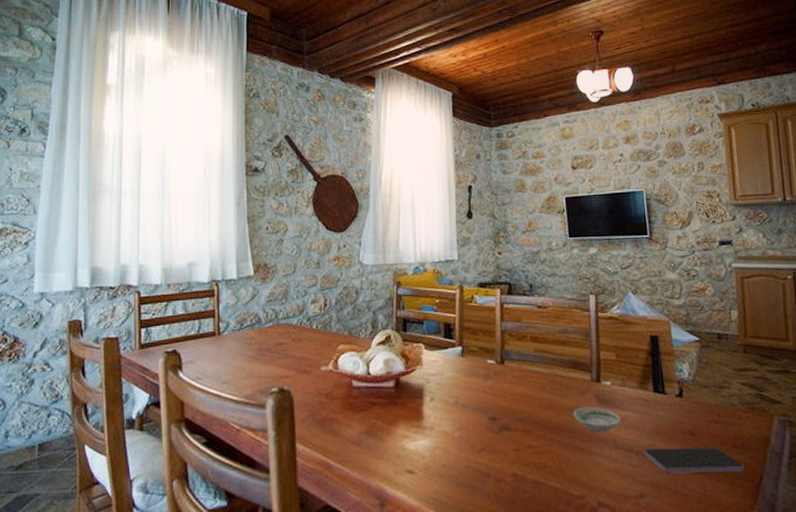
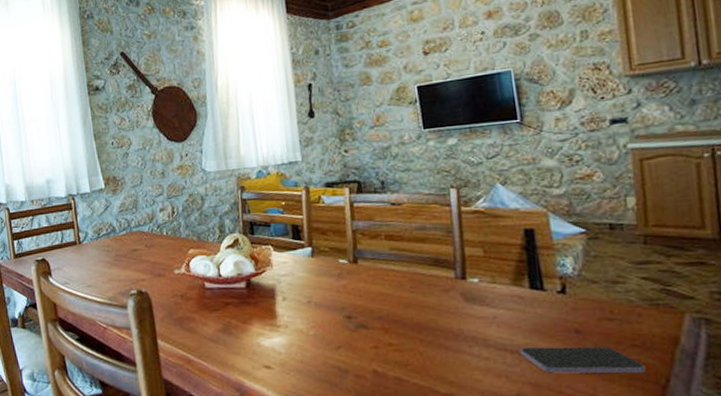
saucer: present [572,406,622,433] -> none [435,304,493,331]

